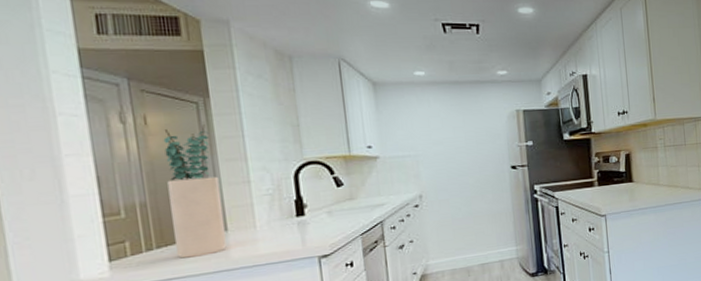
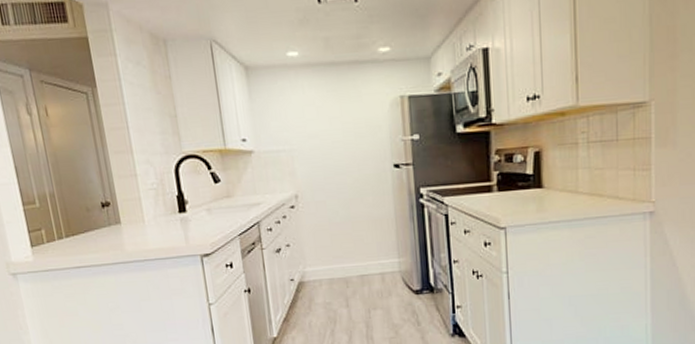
vase: present [163,124,227,259] -> none [62,115,121,248]

